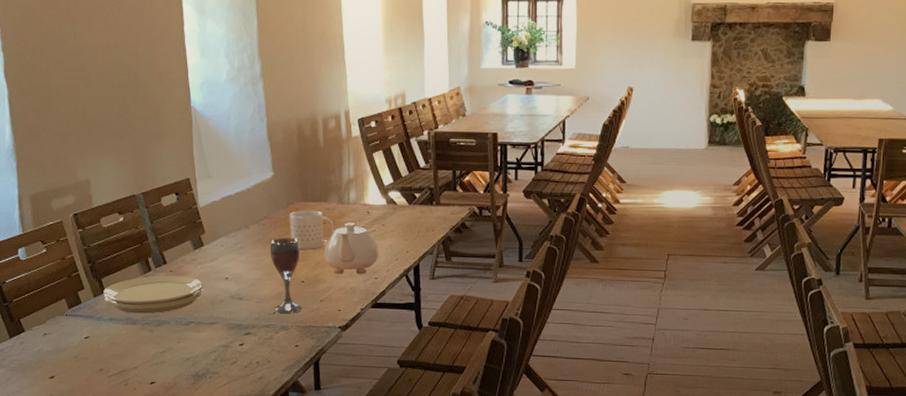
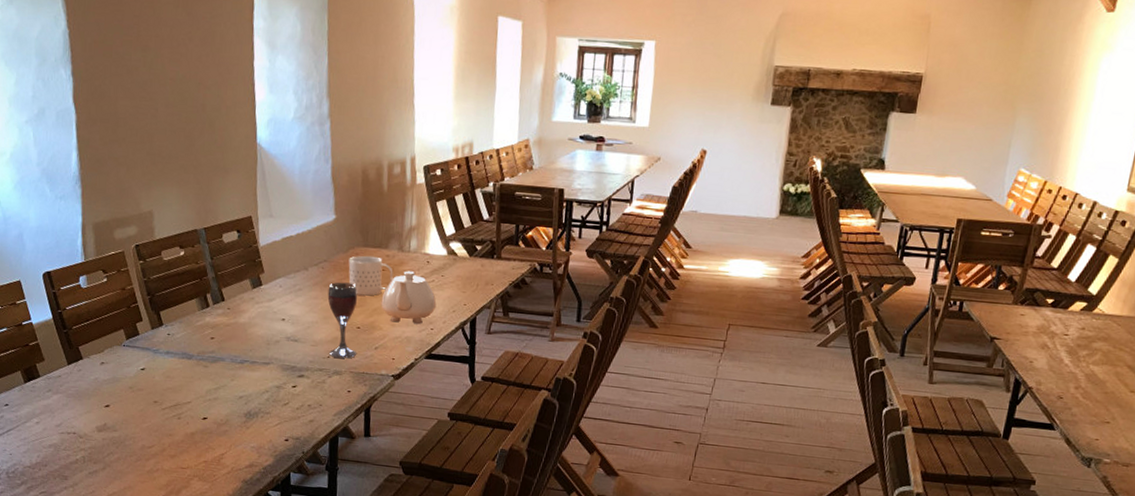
plate: present [103,275,204,314] -> none [161,311,260,350]

